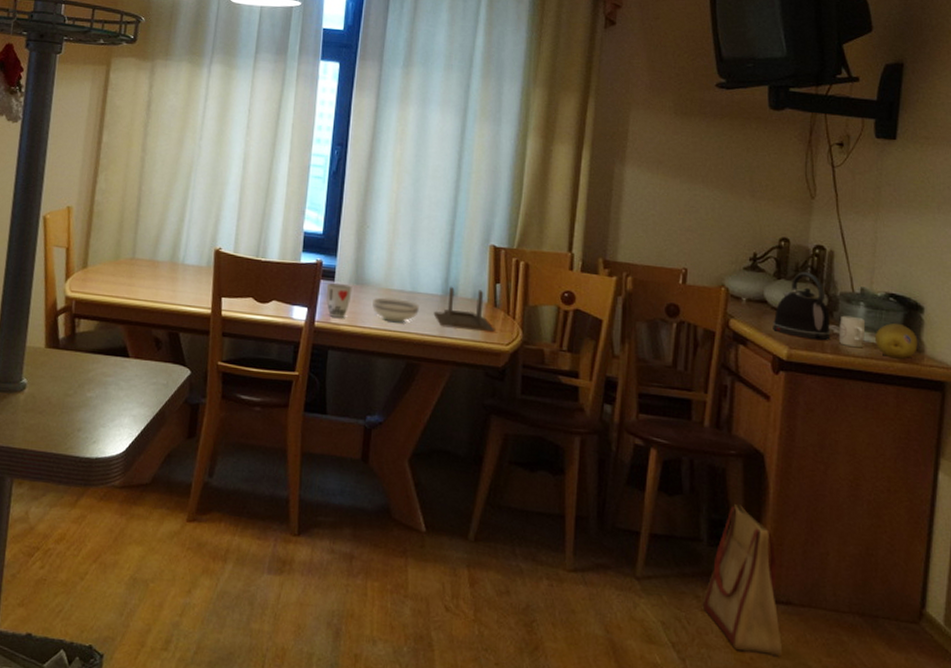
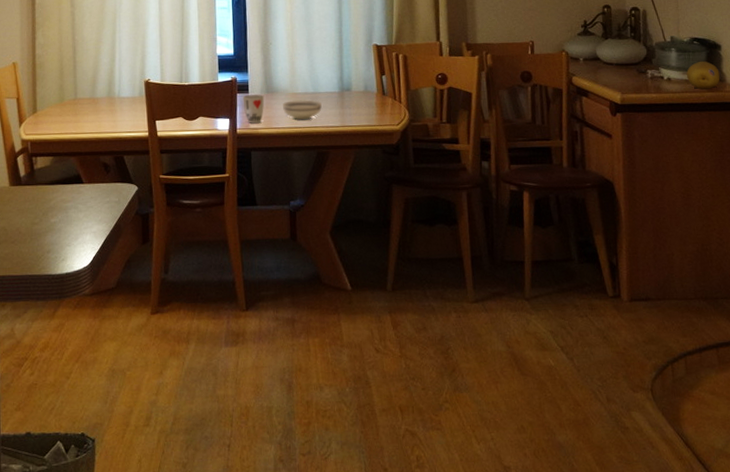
napkin holder: present [433,286,496,333] -> none [334,83,387,119]
shopping bag: present [702,503,782,656] -> none [580,225,647,343]
kettle: present [773,271,831,340] -> none [606,29,652,84]
mug: present [839,315,866,348] -> none [658,60,679,86]

